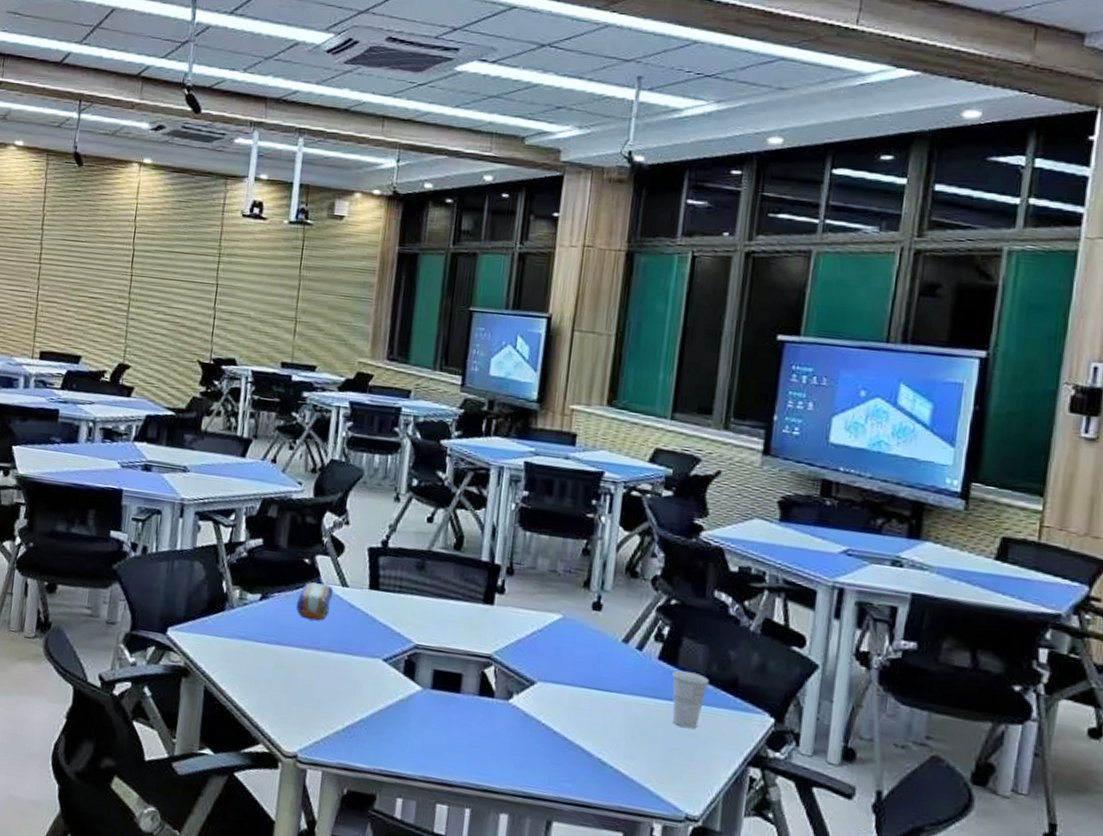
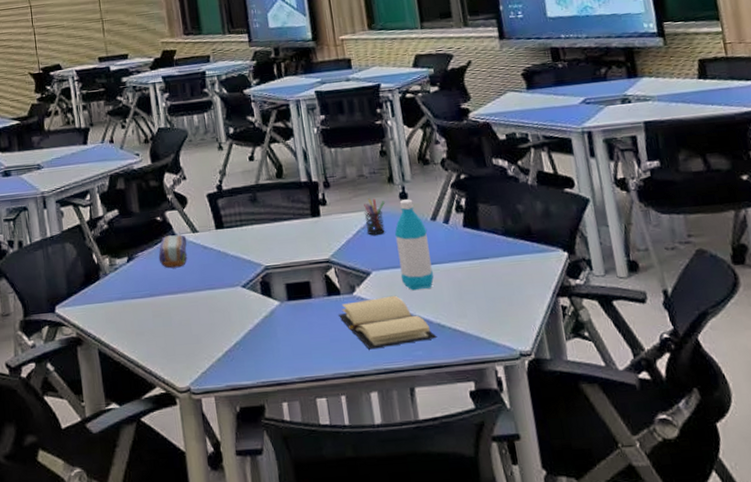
book: none [485,708,594,775] -> present [337,295,437,350]
pen holder: none [543,599,574,643] -> present [364,198,386,235]
water bottle: none [569,610,615,717] -> present [394,199,435,291]
cup: present [671,670,709,729] -> none [476,231,509,279]

